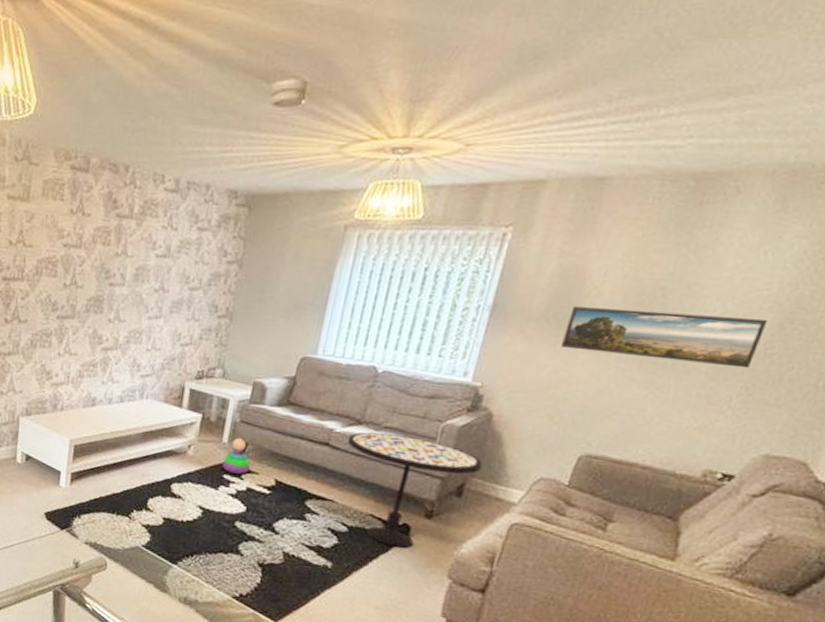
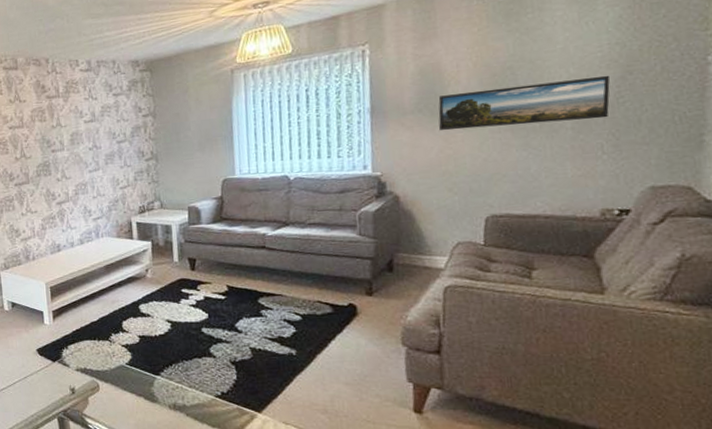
stacking toy: present [221,437,250,474] -> none [178,255,203,287]
side table: present [347,432,483,548] -> none [280,228,403,326]

